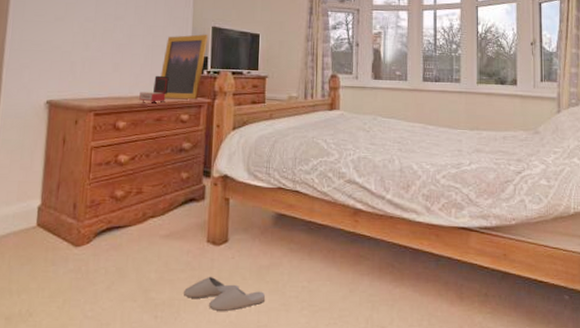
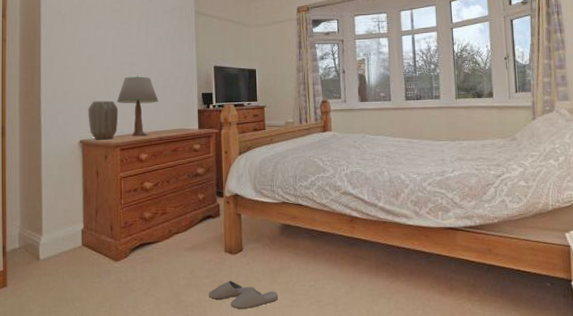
vase: none [59,56,97,102] -> present [88,100,118,140]
table lamp: none [95,30,145,101] -> present [116,75,158,137]
jewelry box: present [139,75,169,103] -> none [157,112,181,137]
picture frame: present [161,34,209,100] -> none [173,74,212,132]

